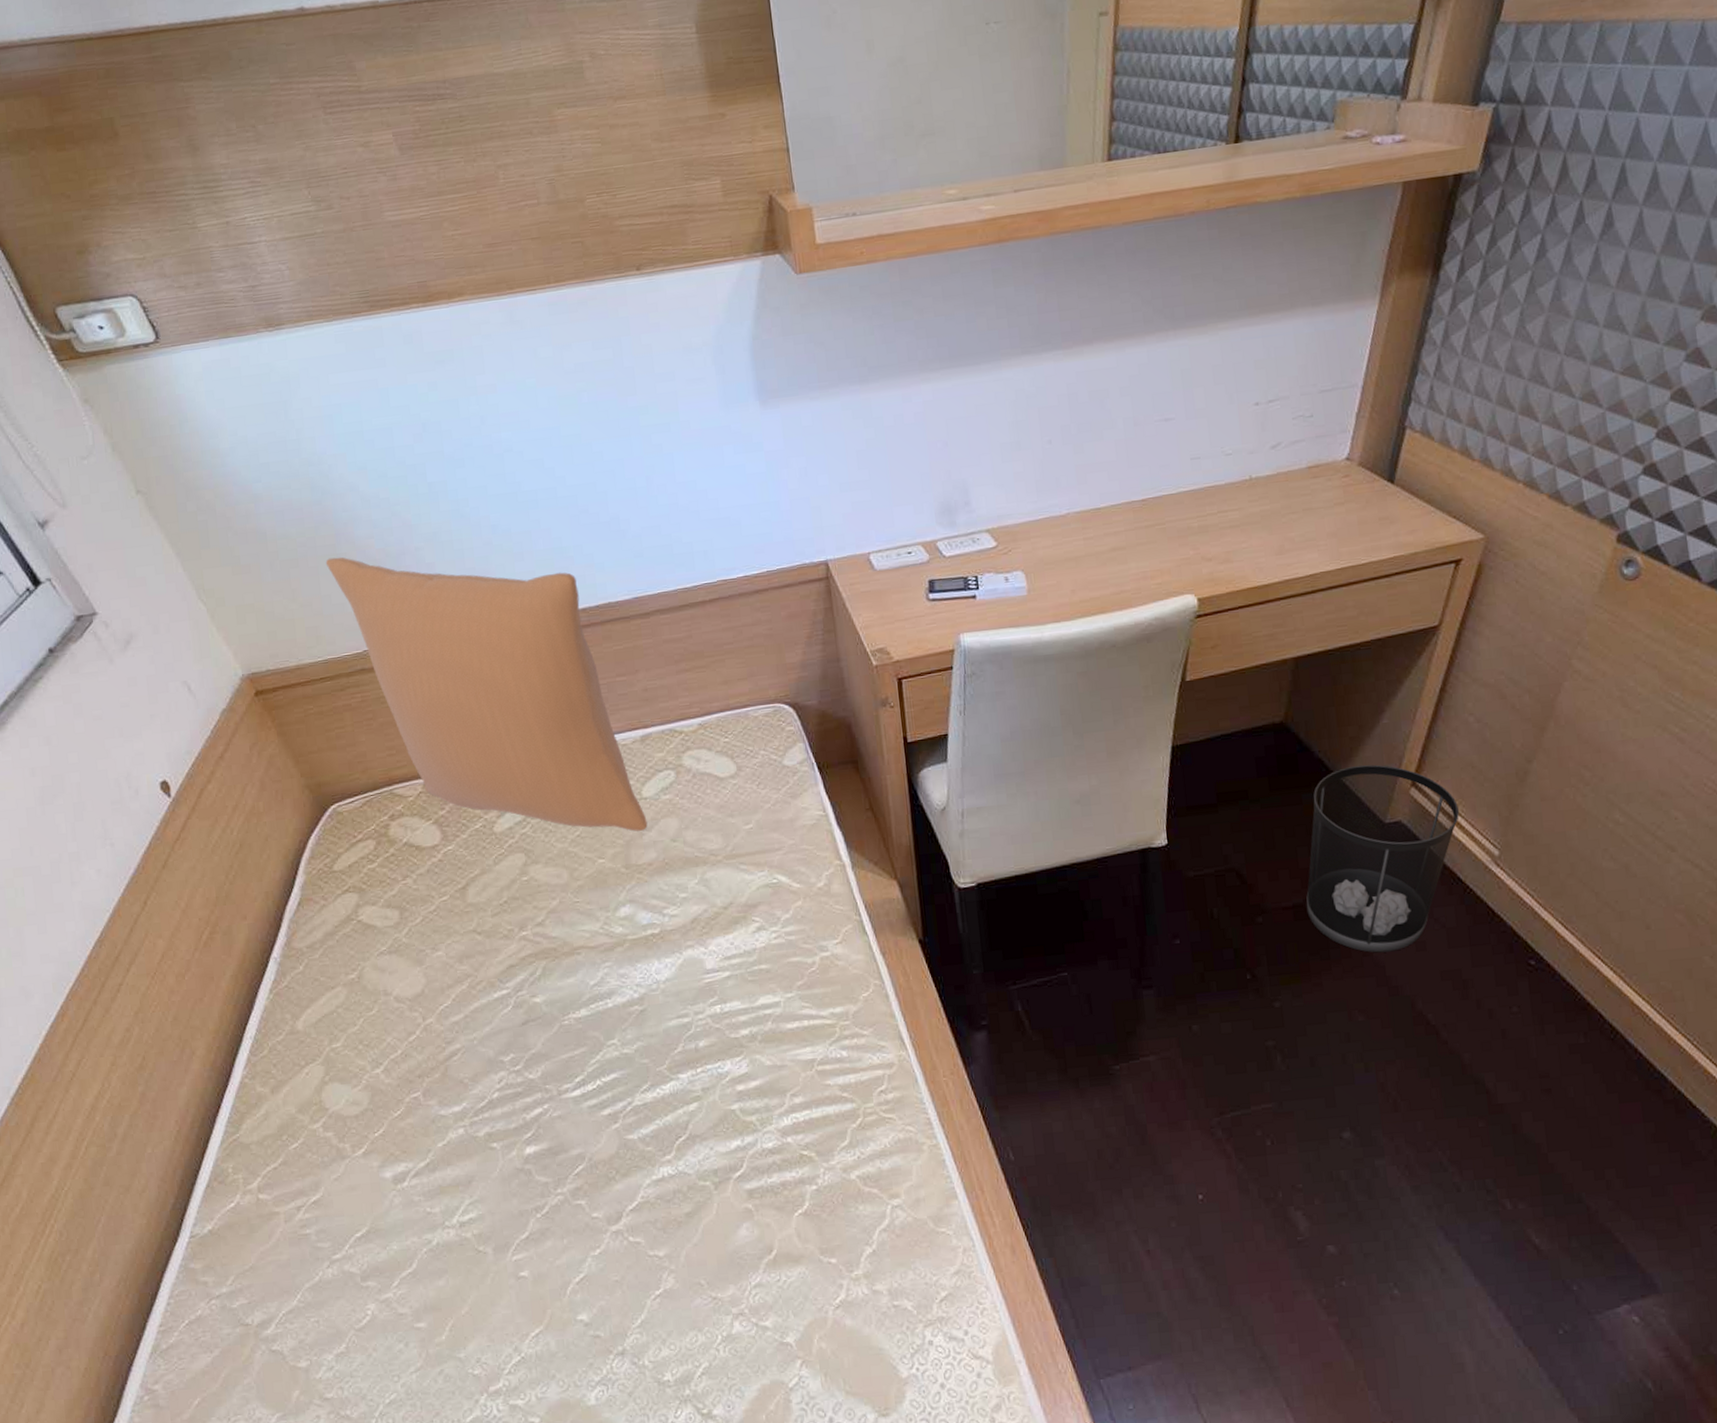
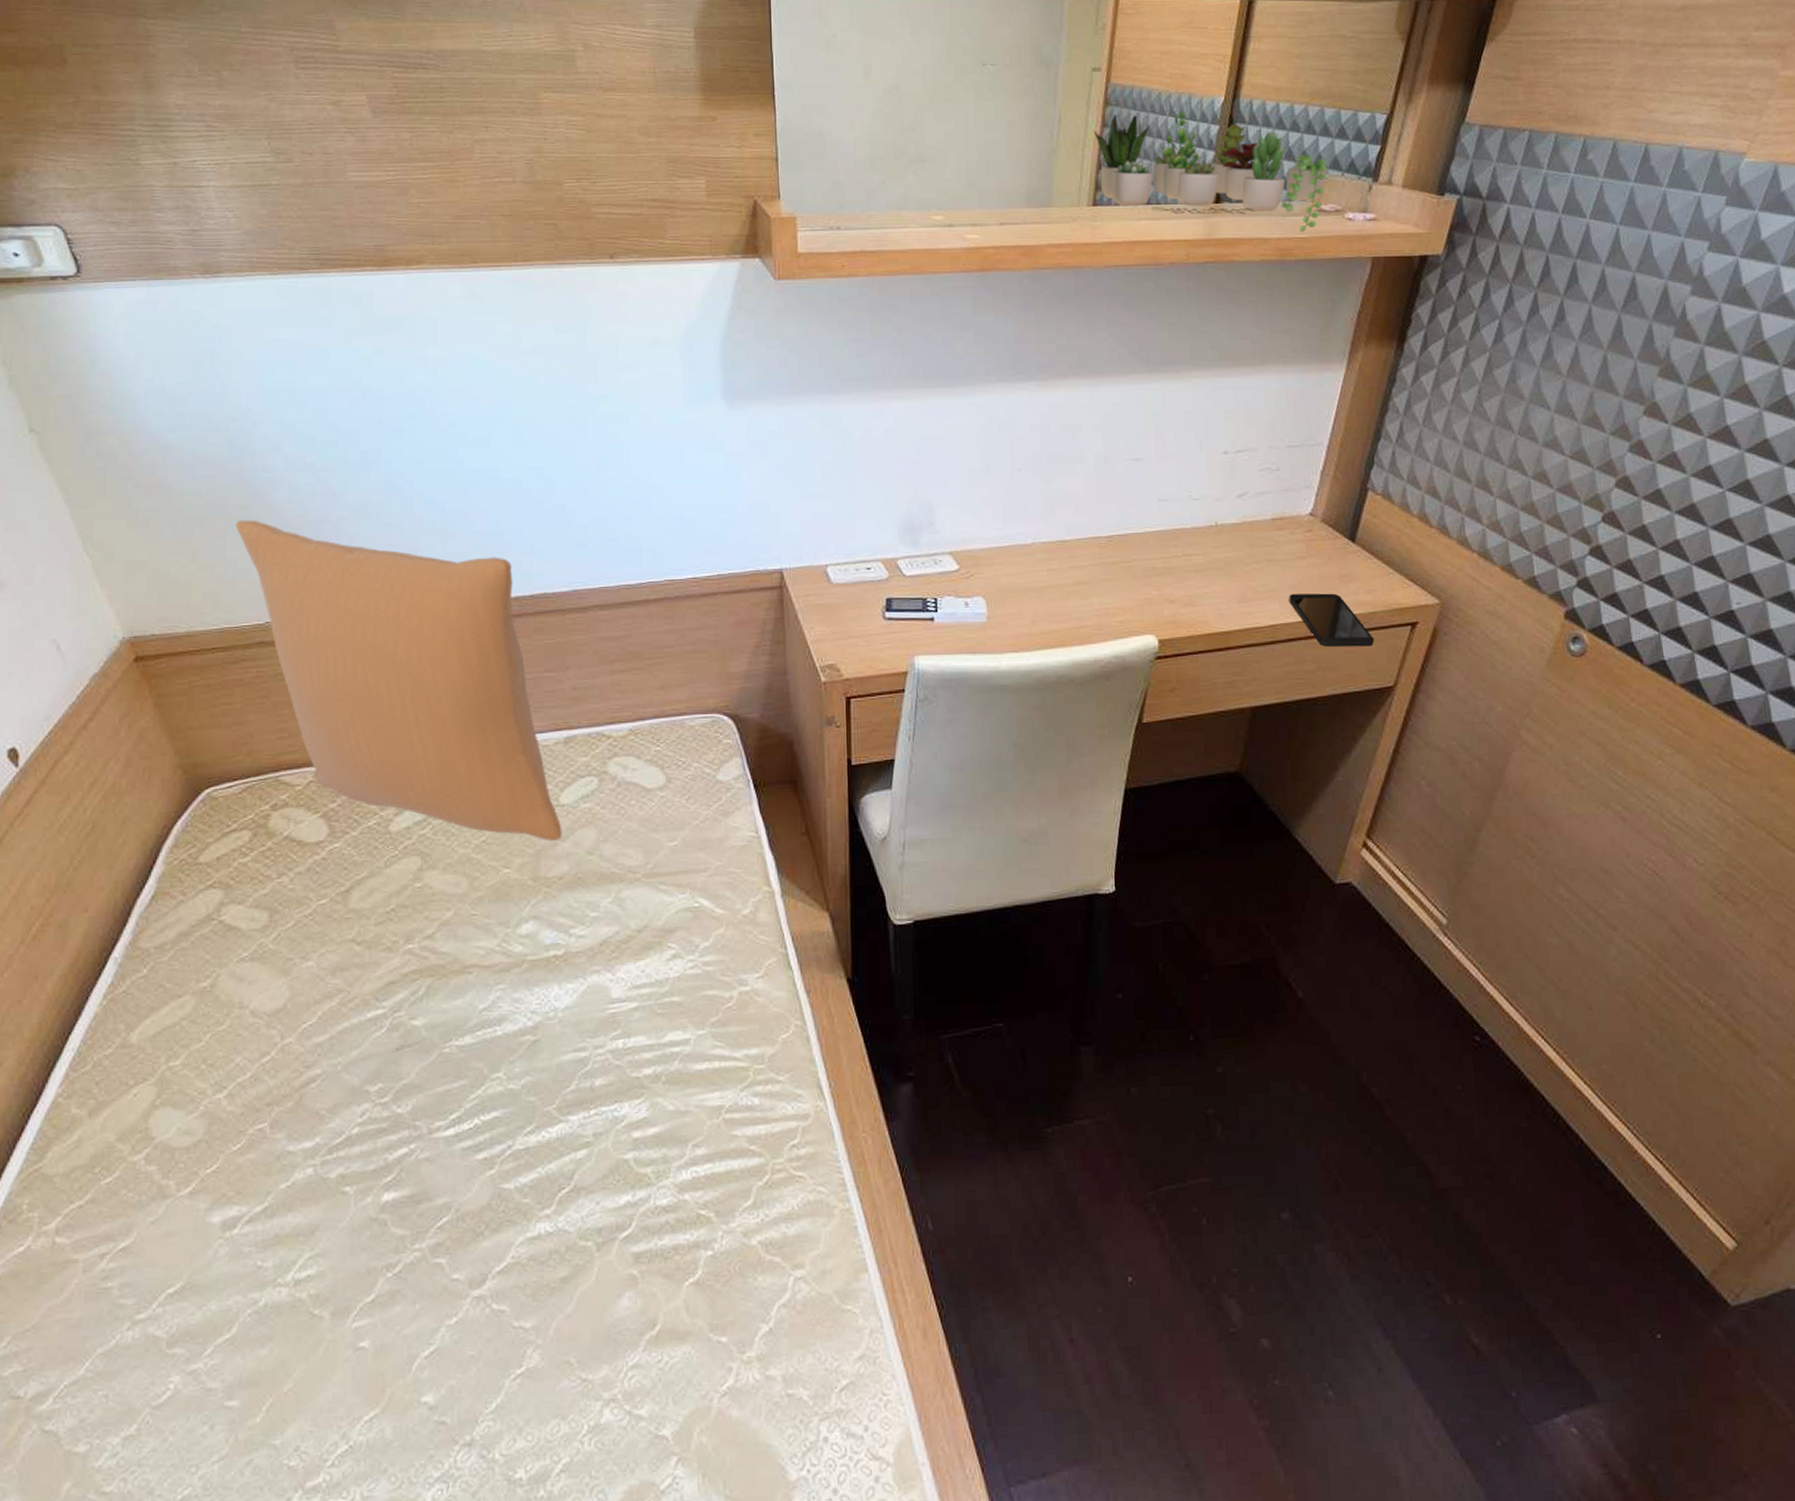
succulent plant: none [1104,39,1353,164] -> present [1093,103,1328,233]
waste bin: present [1306,764,1460,953] -> none [1253,821,1410,1020]
phone: none [1327,537,1418,593] -> present [1289,593,1375,648]

